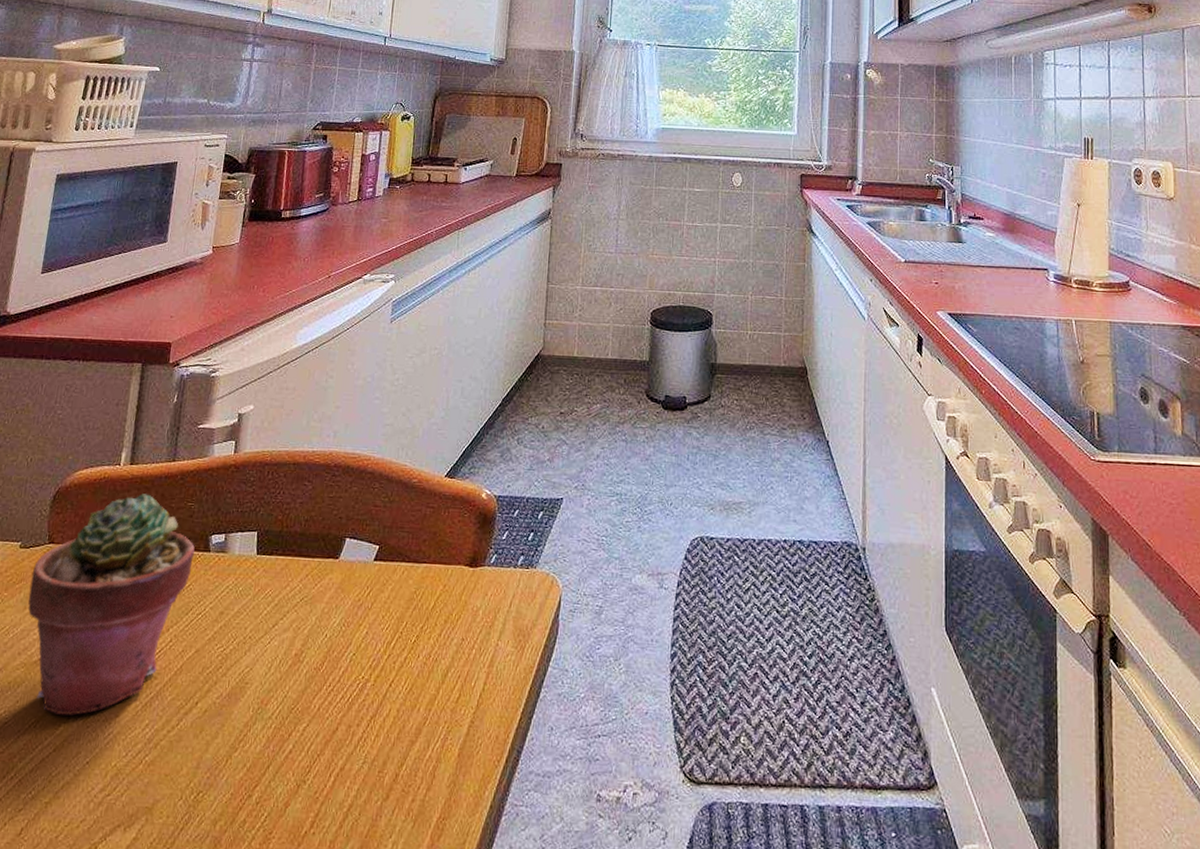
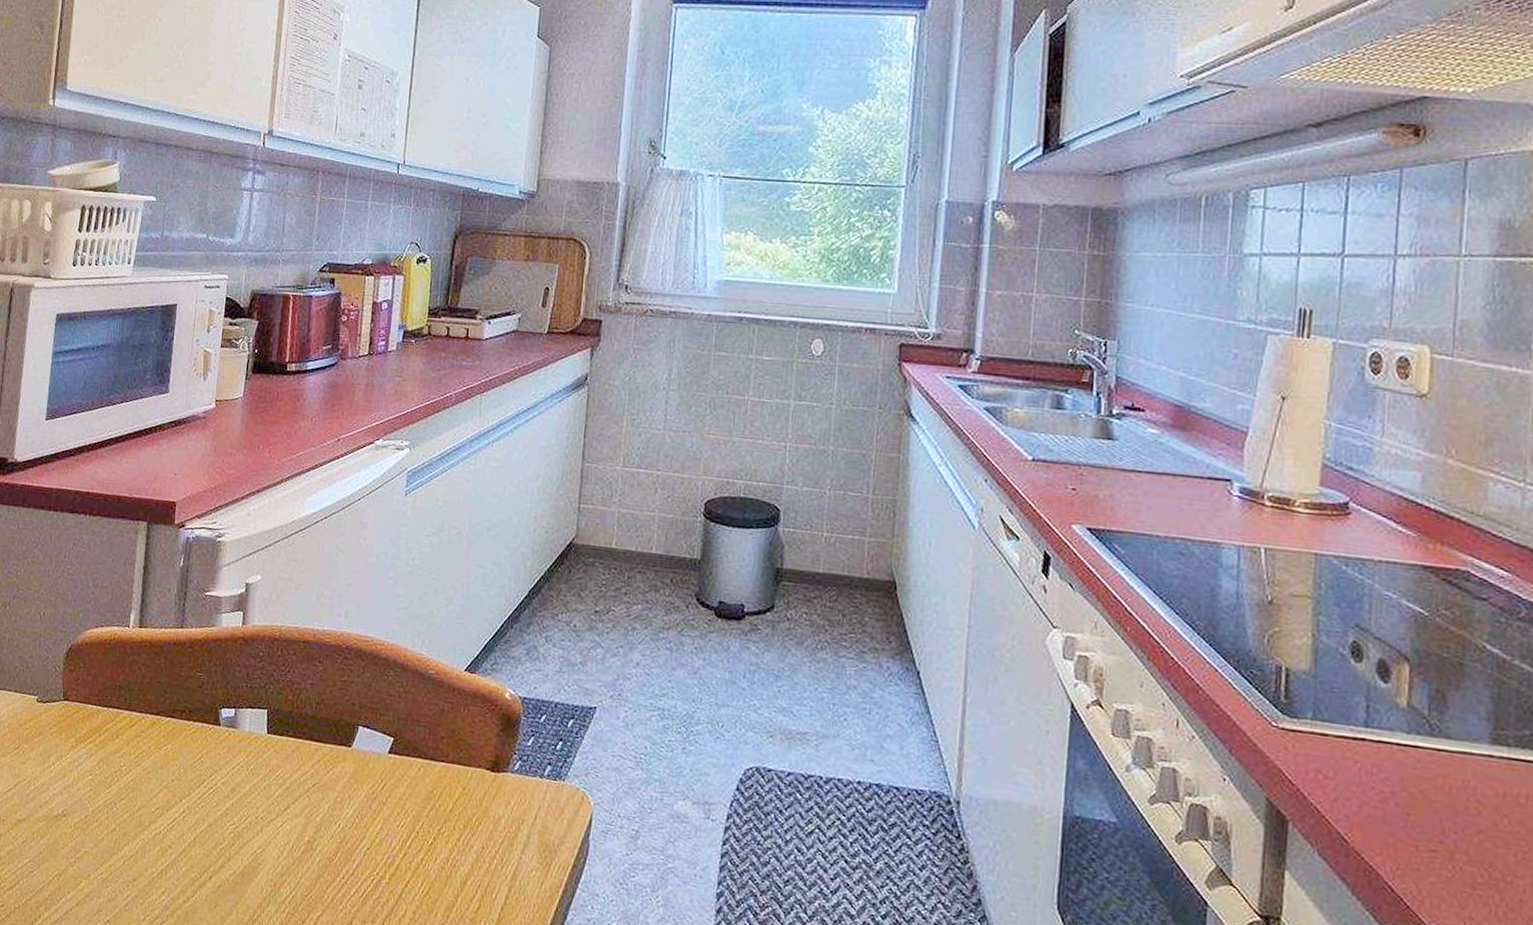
potted succulent: present [27,493,195,716] -> none [46,658,205,874]

